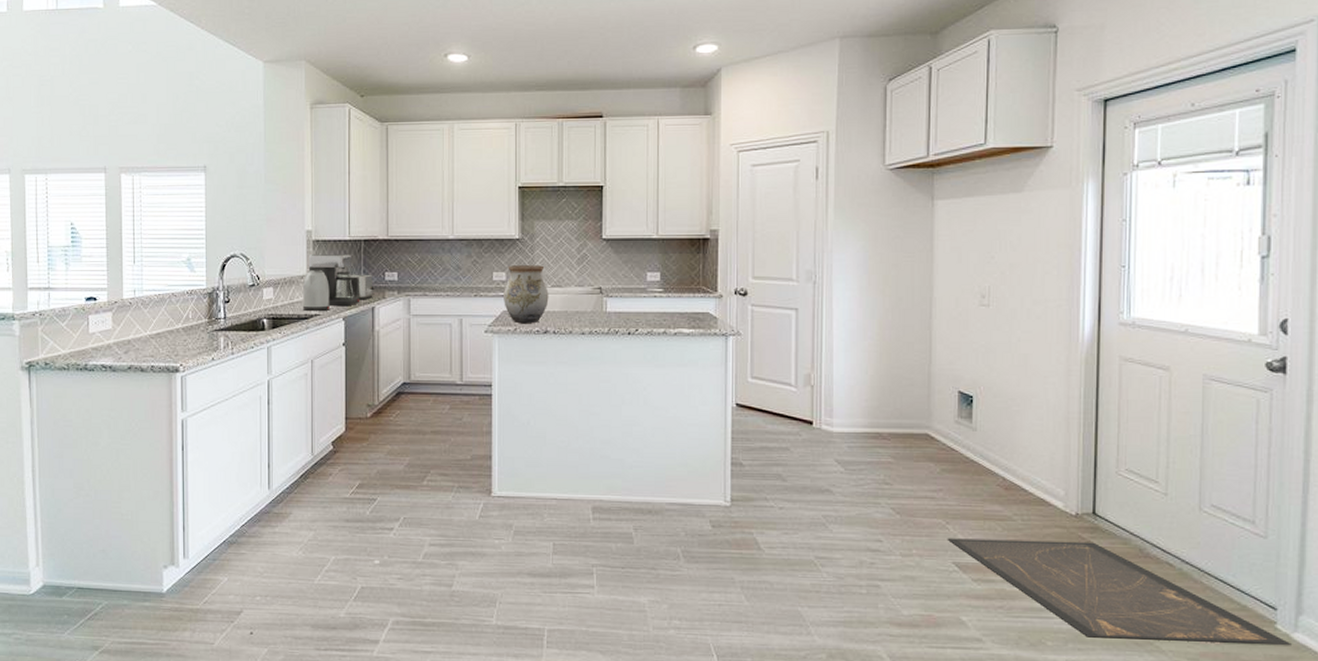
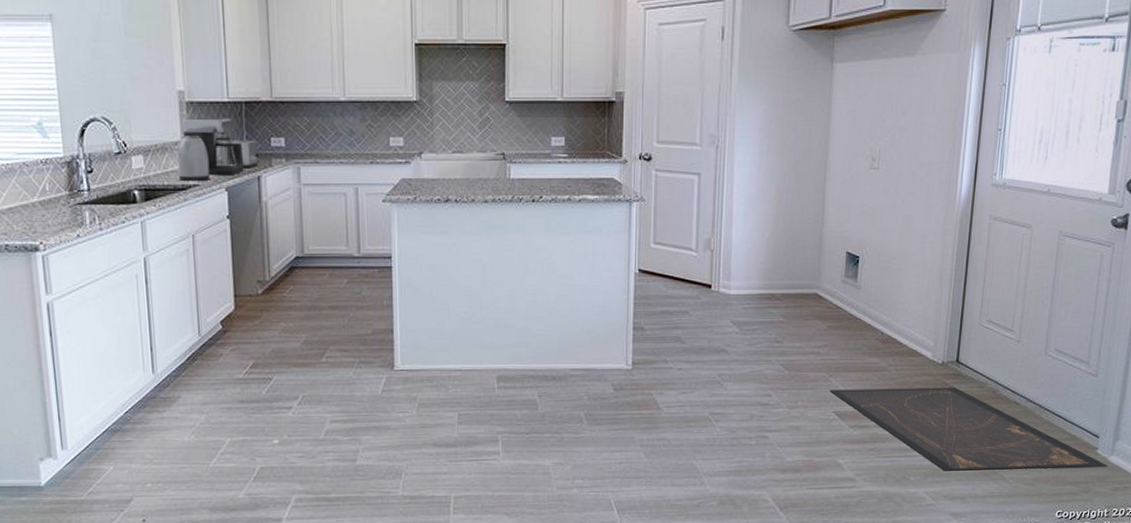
vase: present [504,265,549,324] -> none [401,130,450,192]

